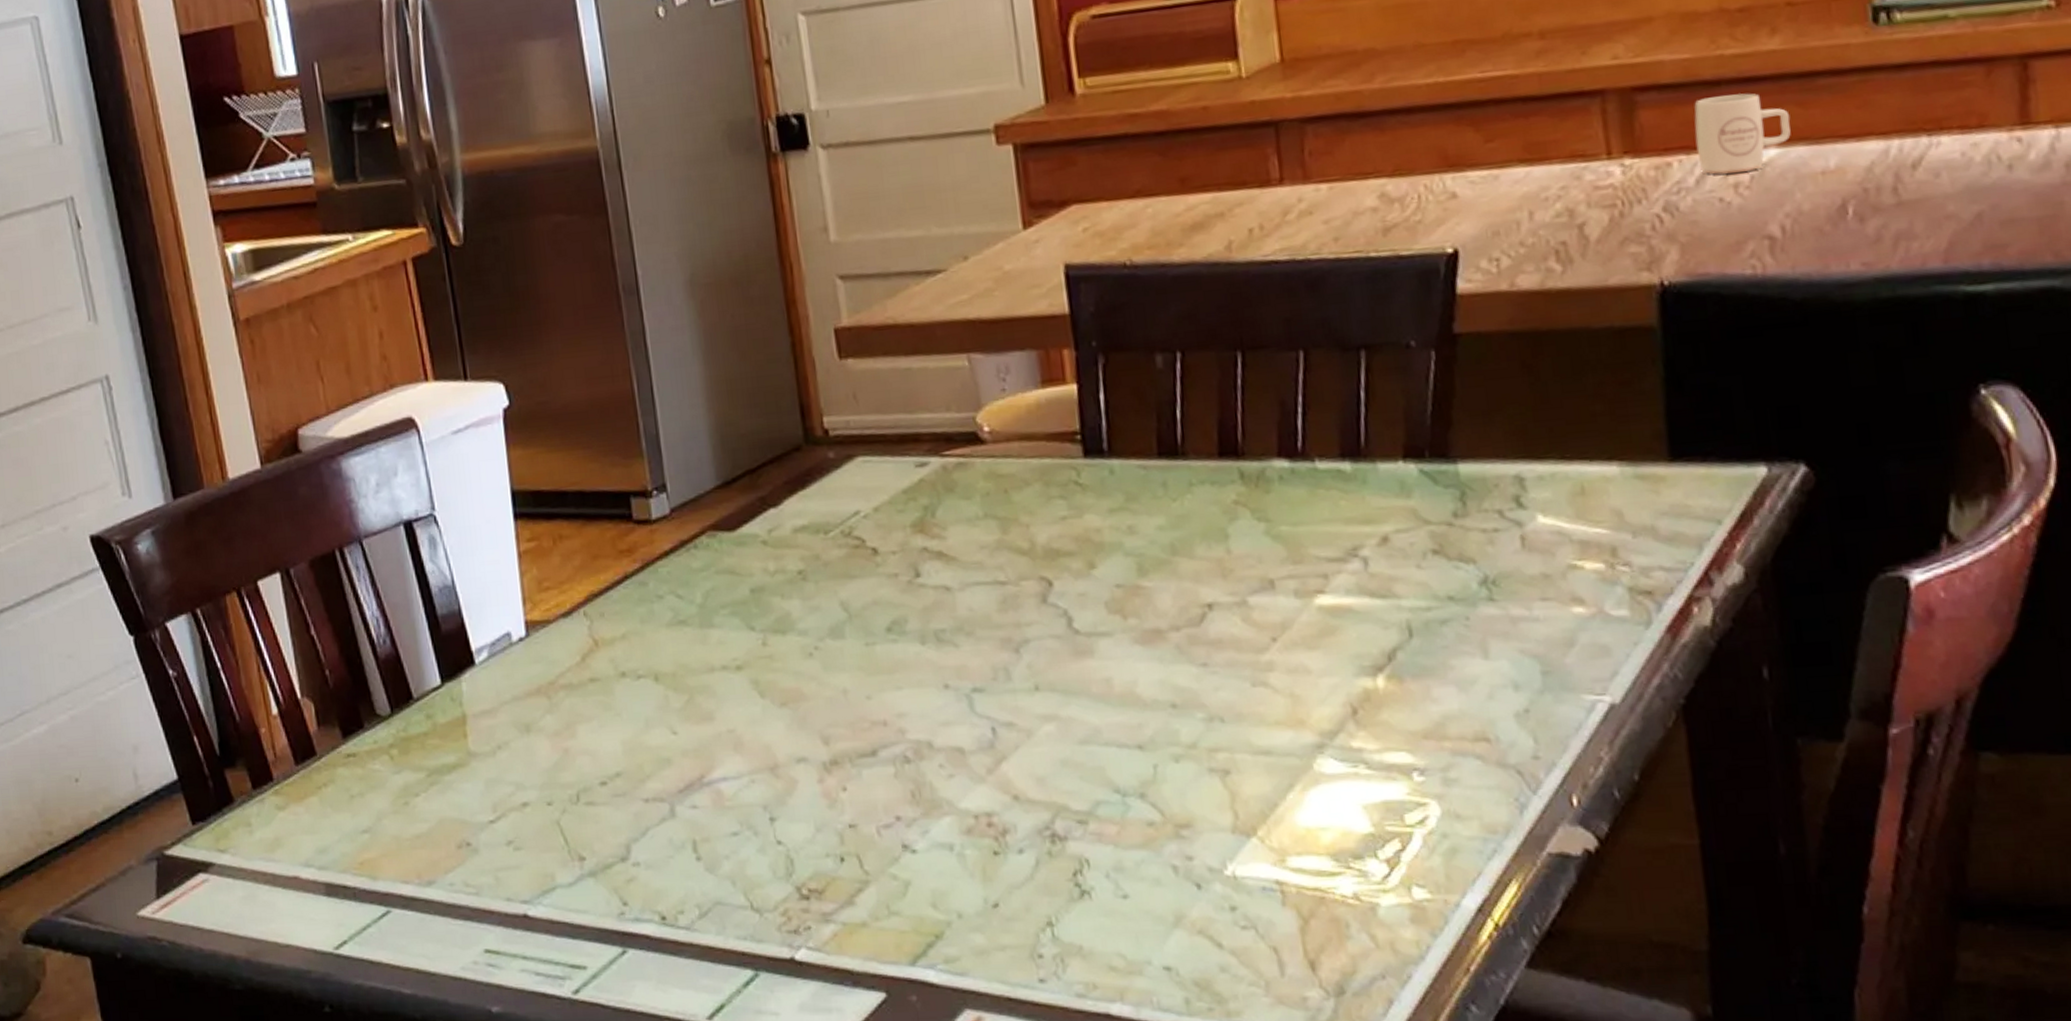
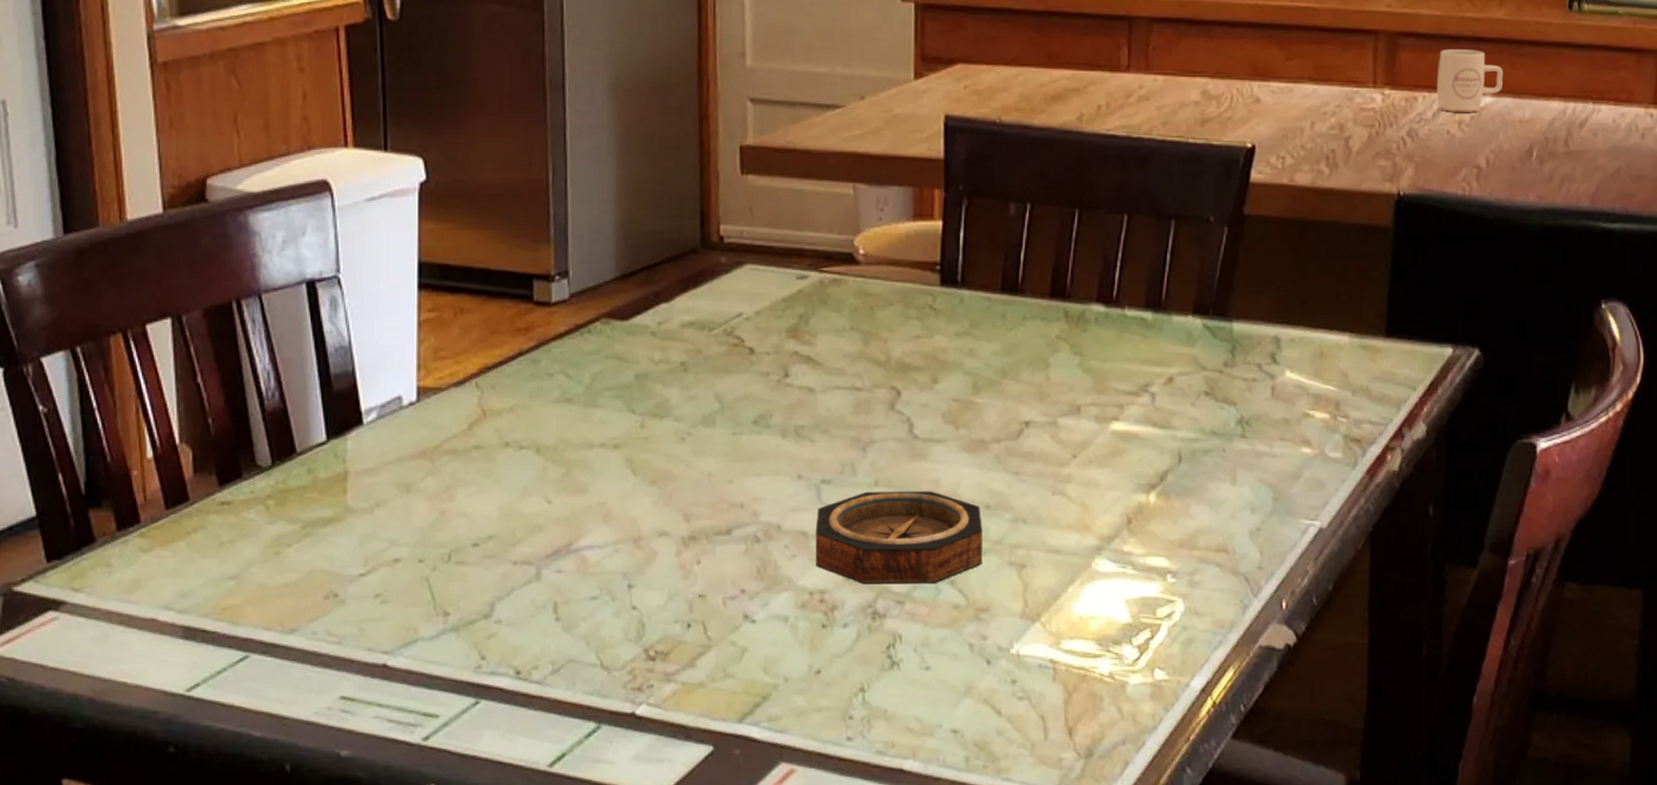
compass: none [971,692,1176,804] -> present [815,491,982,585]

